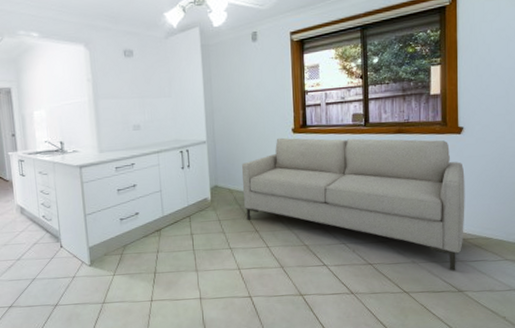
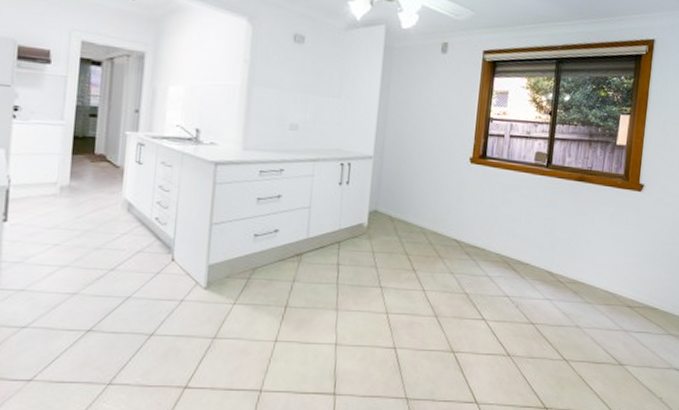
sofa: present [241,137,465,271] -> none [404,165,640,340]

